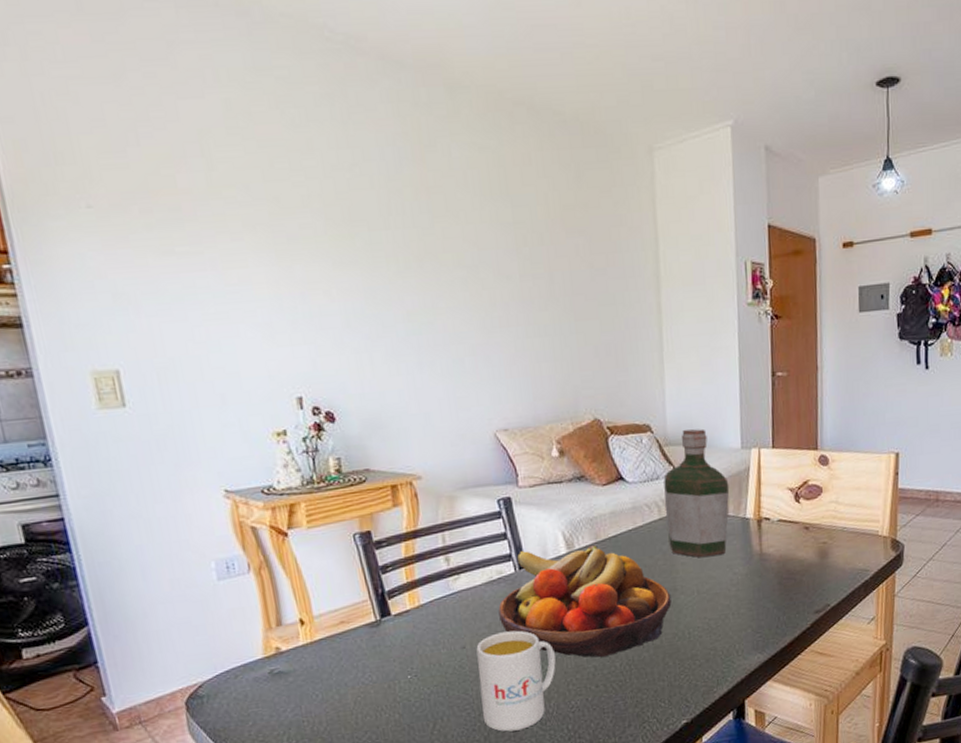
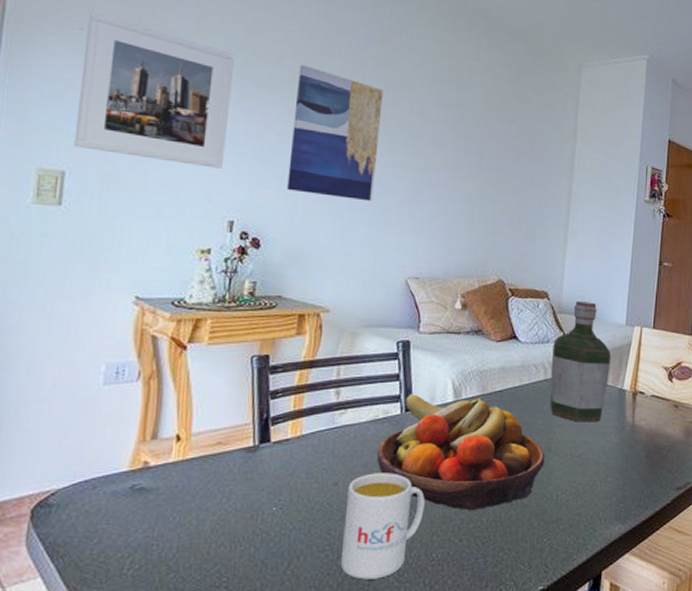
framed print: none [91,184,277,343] -> present [73,12,236,169]
wall art: none [330,206,443,355] -> present [287,65,383,202]

